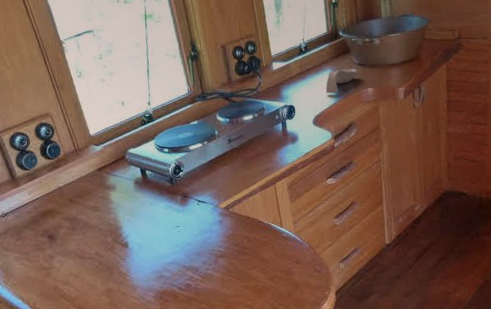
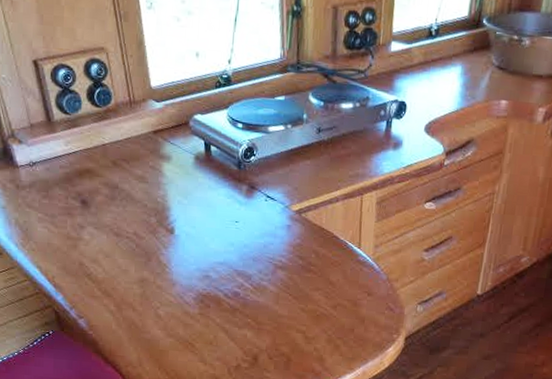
spoon rest: present [326,68,358,94] -> none [449,68,494,98]

